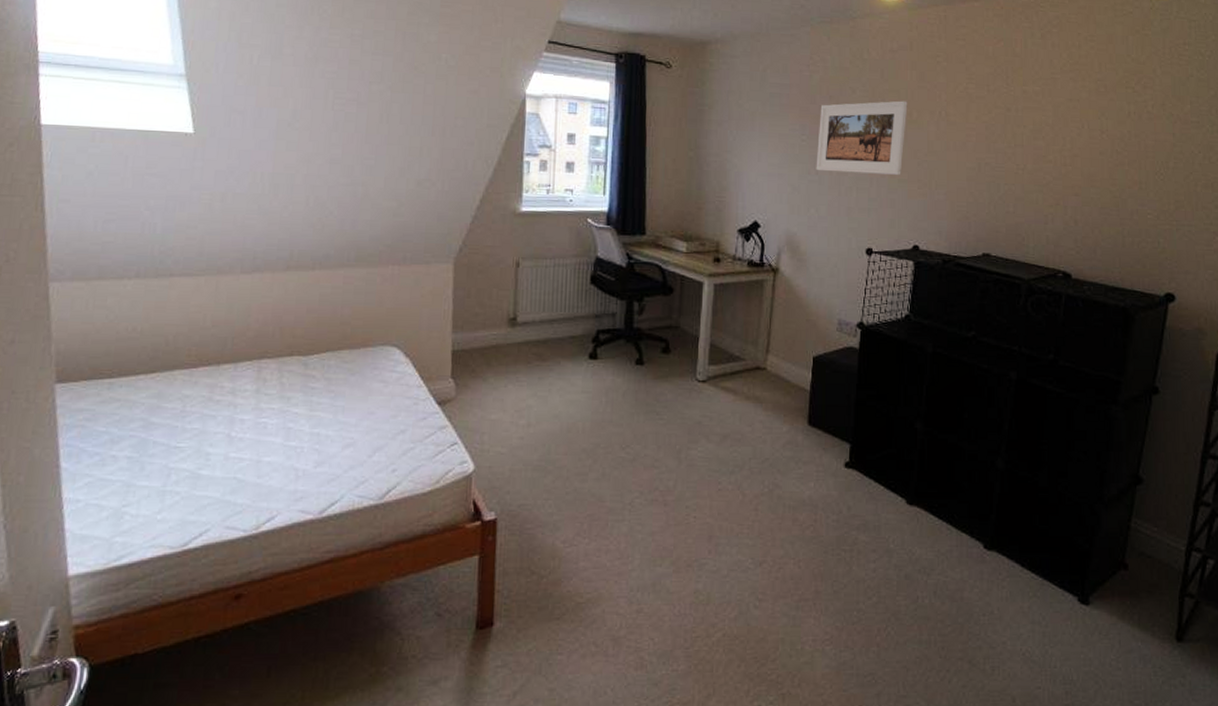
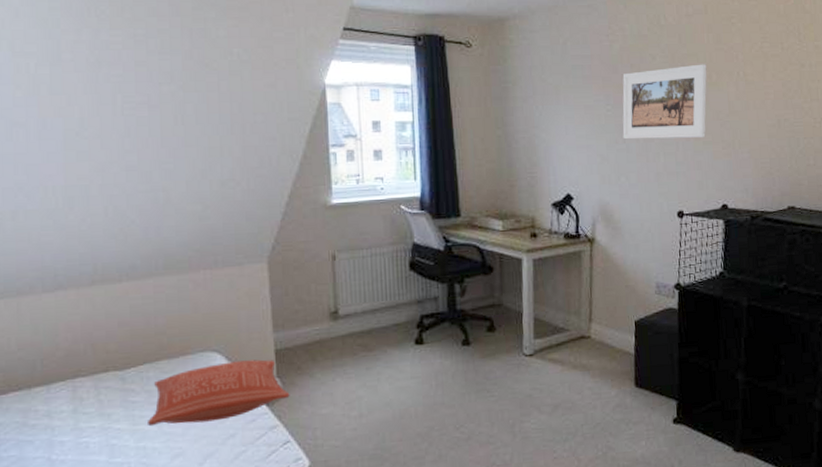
pillow: none [324,358,462,415] -> present [148,359,290,427]

